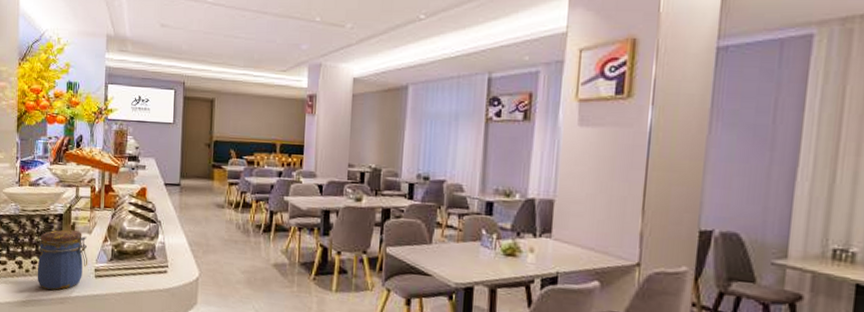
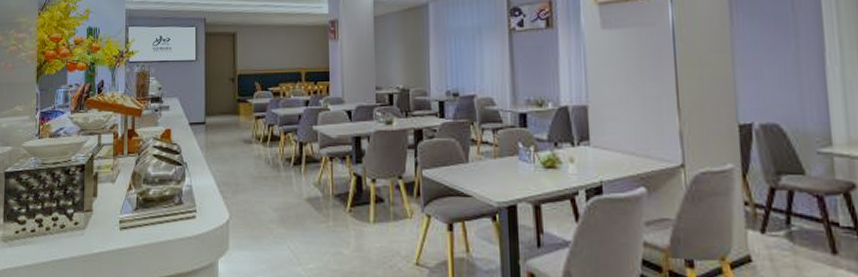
jar: present [37,229,88,290] -> none [58,180,112,247]

